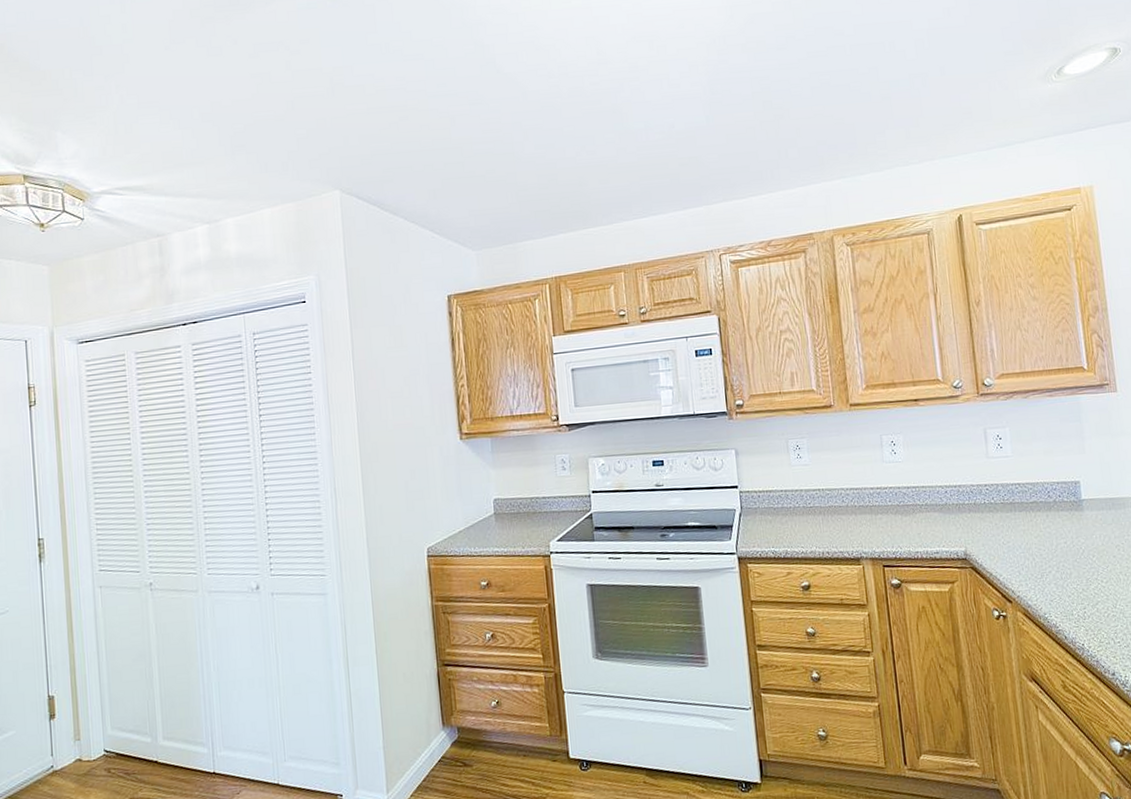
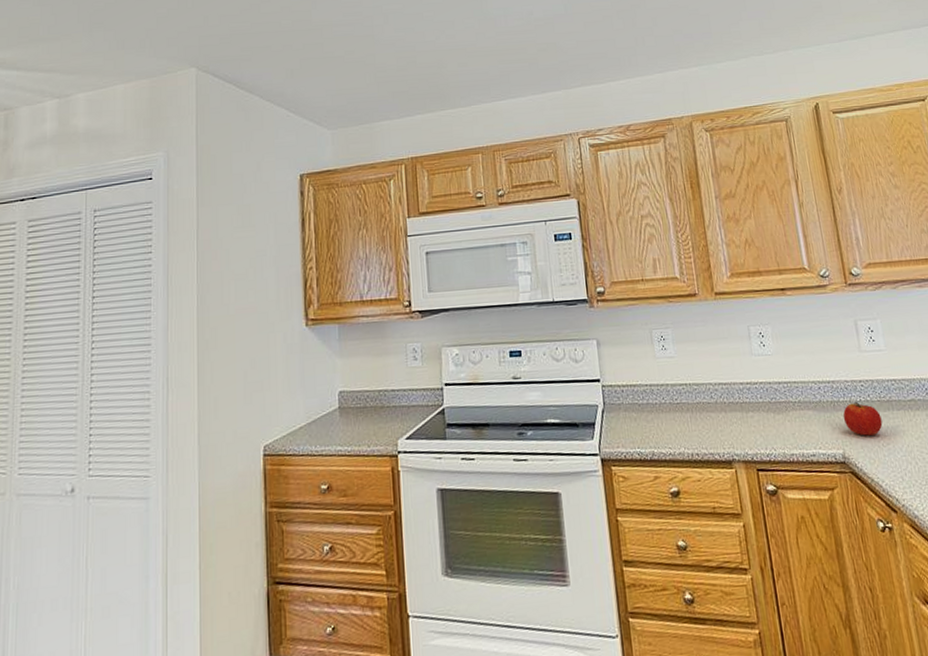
apple: none [967,503,1004,535] -> present [842,401,883,436]

